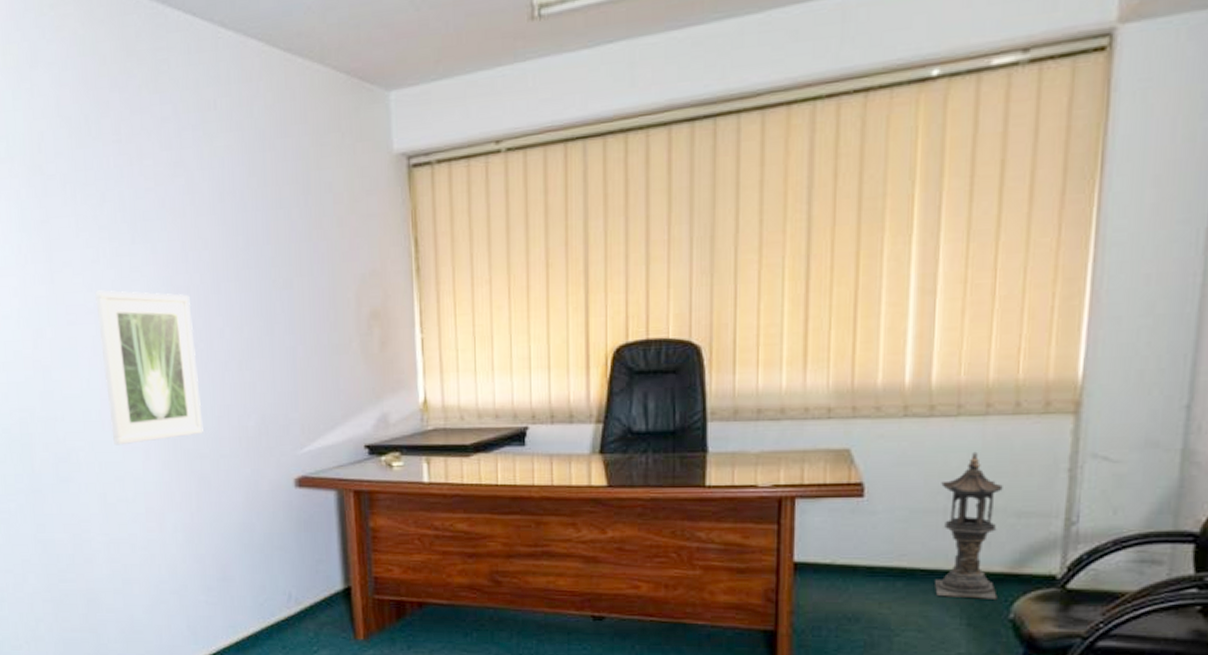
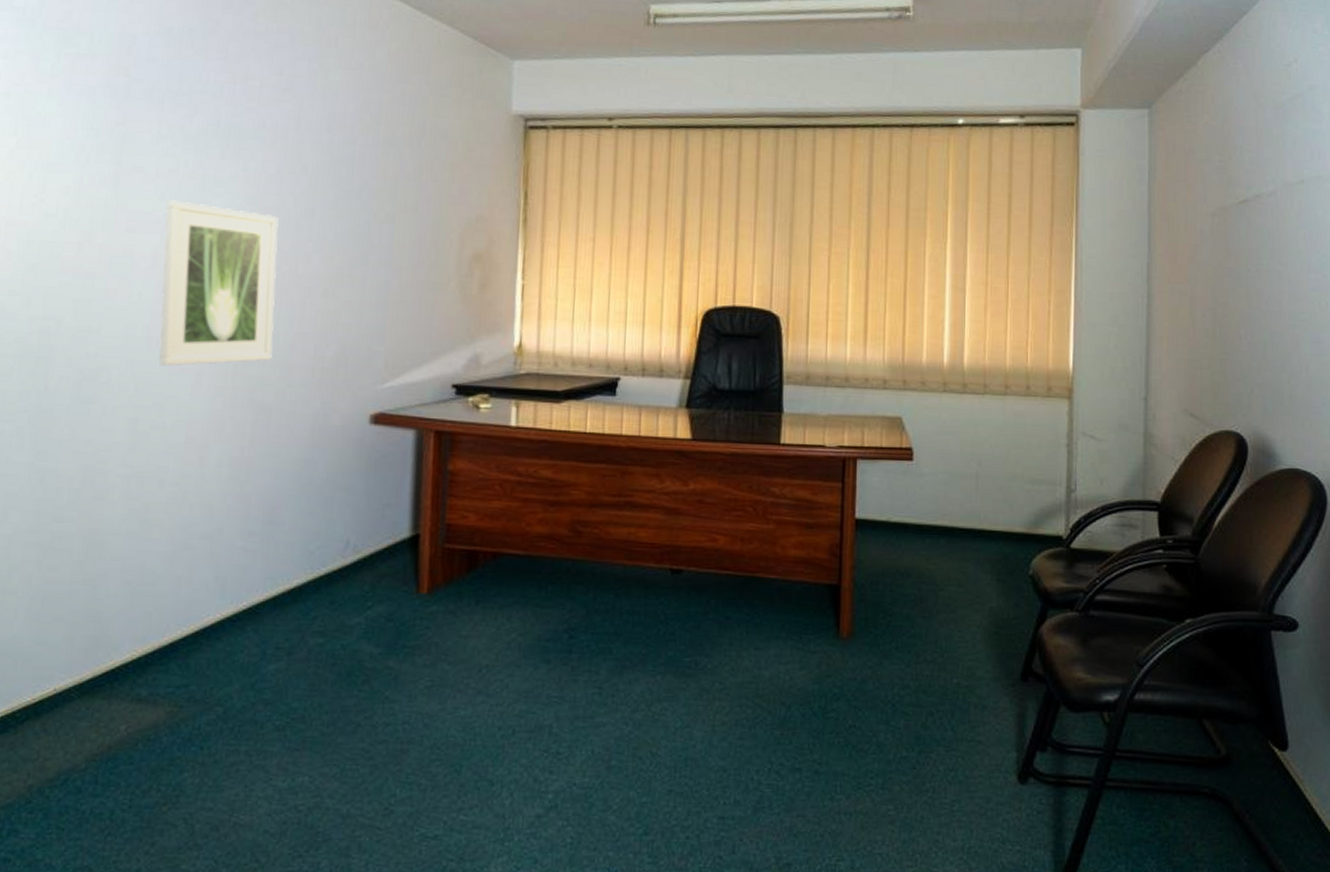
lantern: present [935,451,1003,599] -> none [971,425,1020,557]

